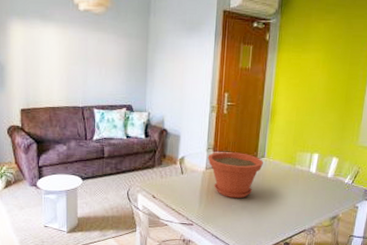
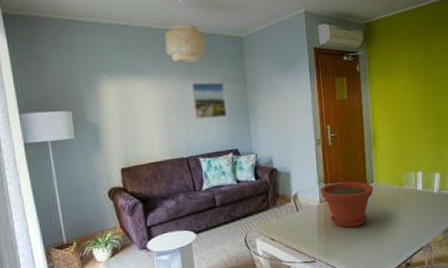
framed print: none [94,34,126,72] -> present [191,82,227,120]

